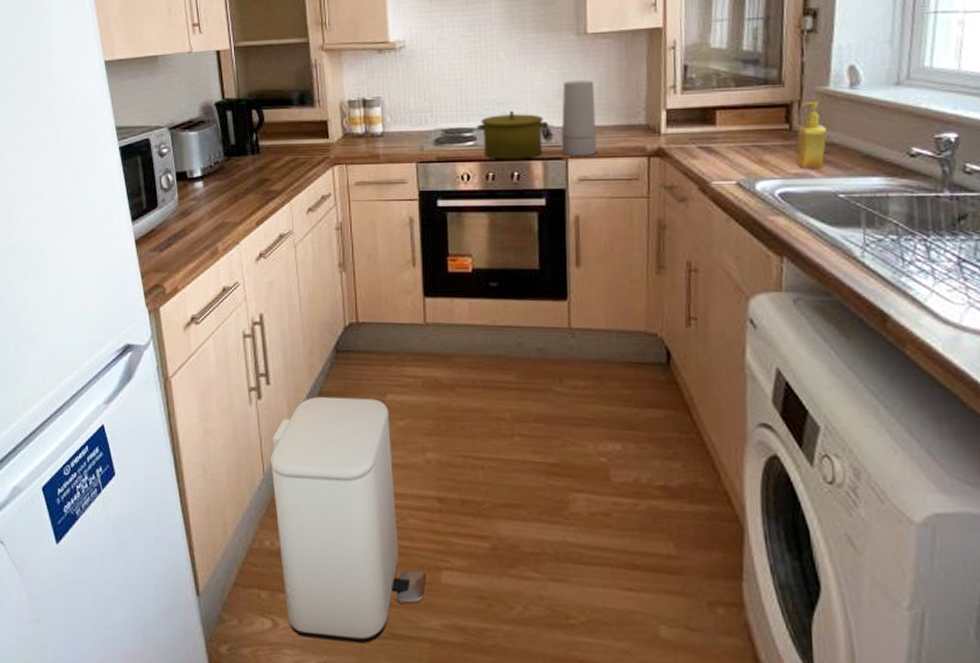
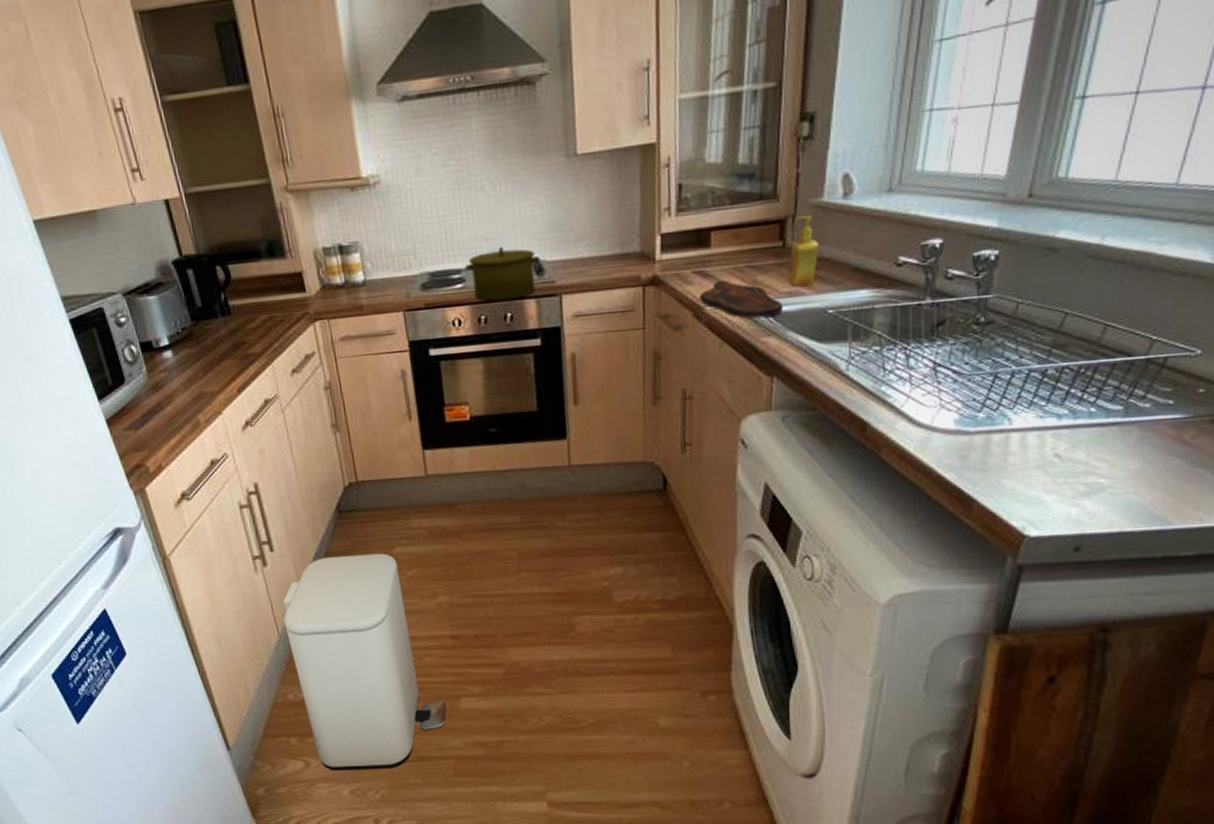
canister: present [561,80,597,157] -> none [553,207,591,292]
cutting board: none [705,157,792,197] -> present [700,280,784,319]

